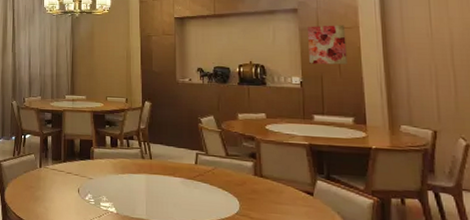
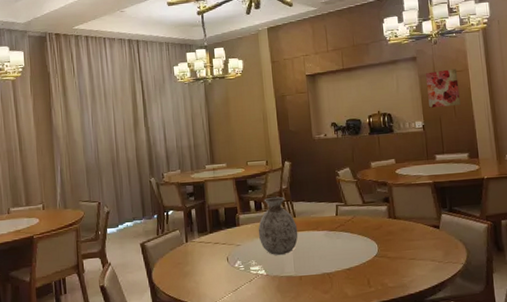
vase: none [111,135,153,196] -> present [258,196,298,255]

